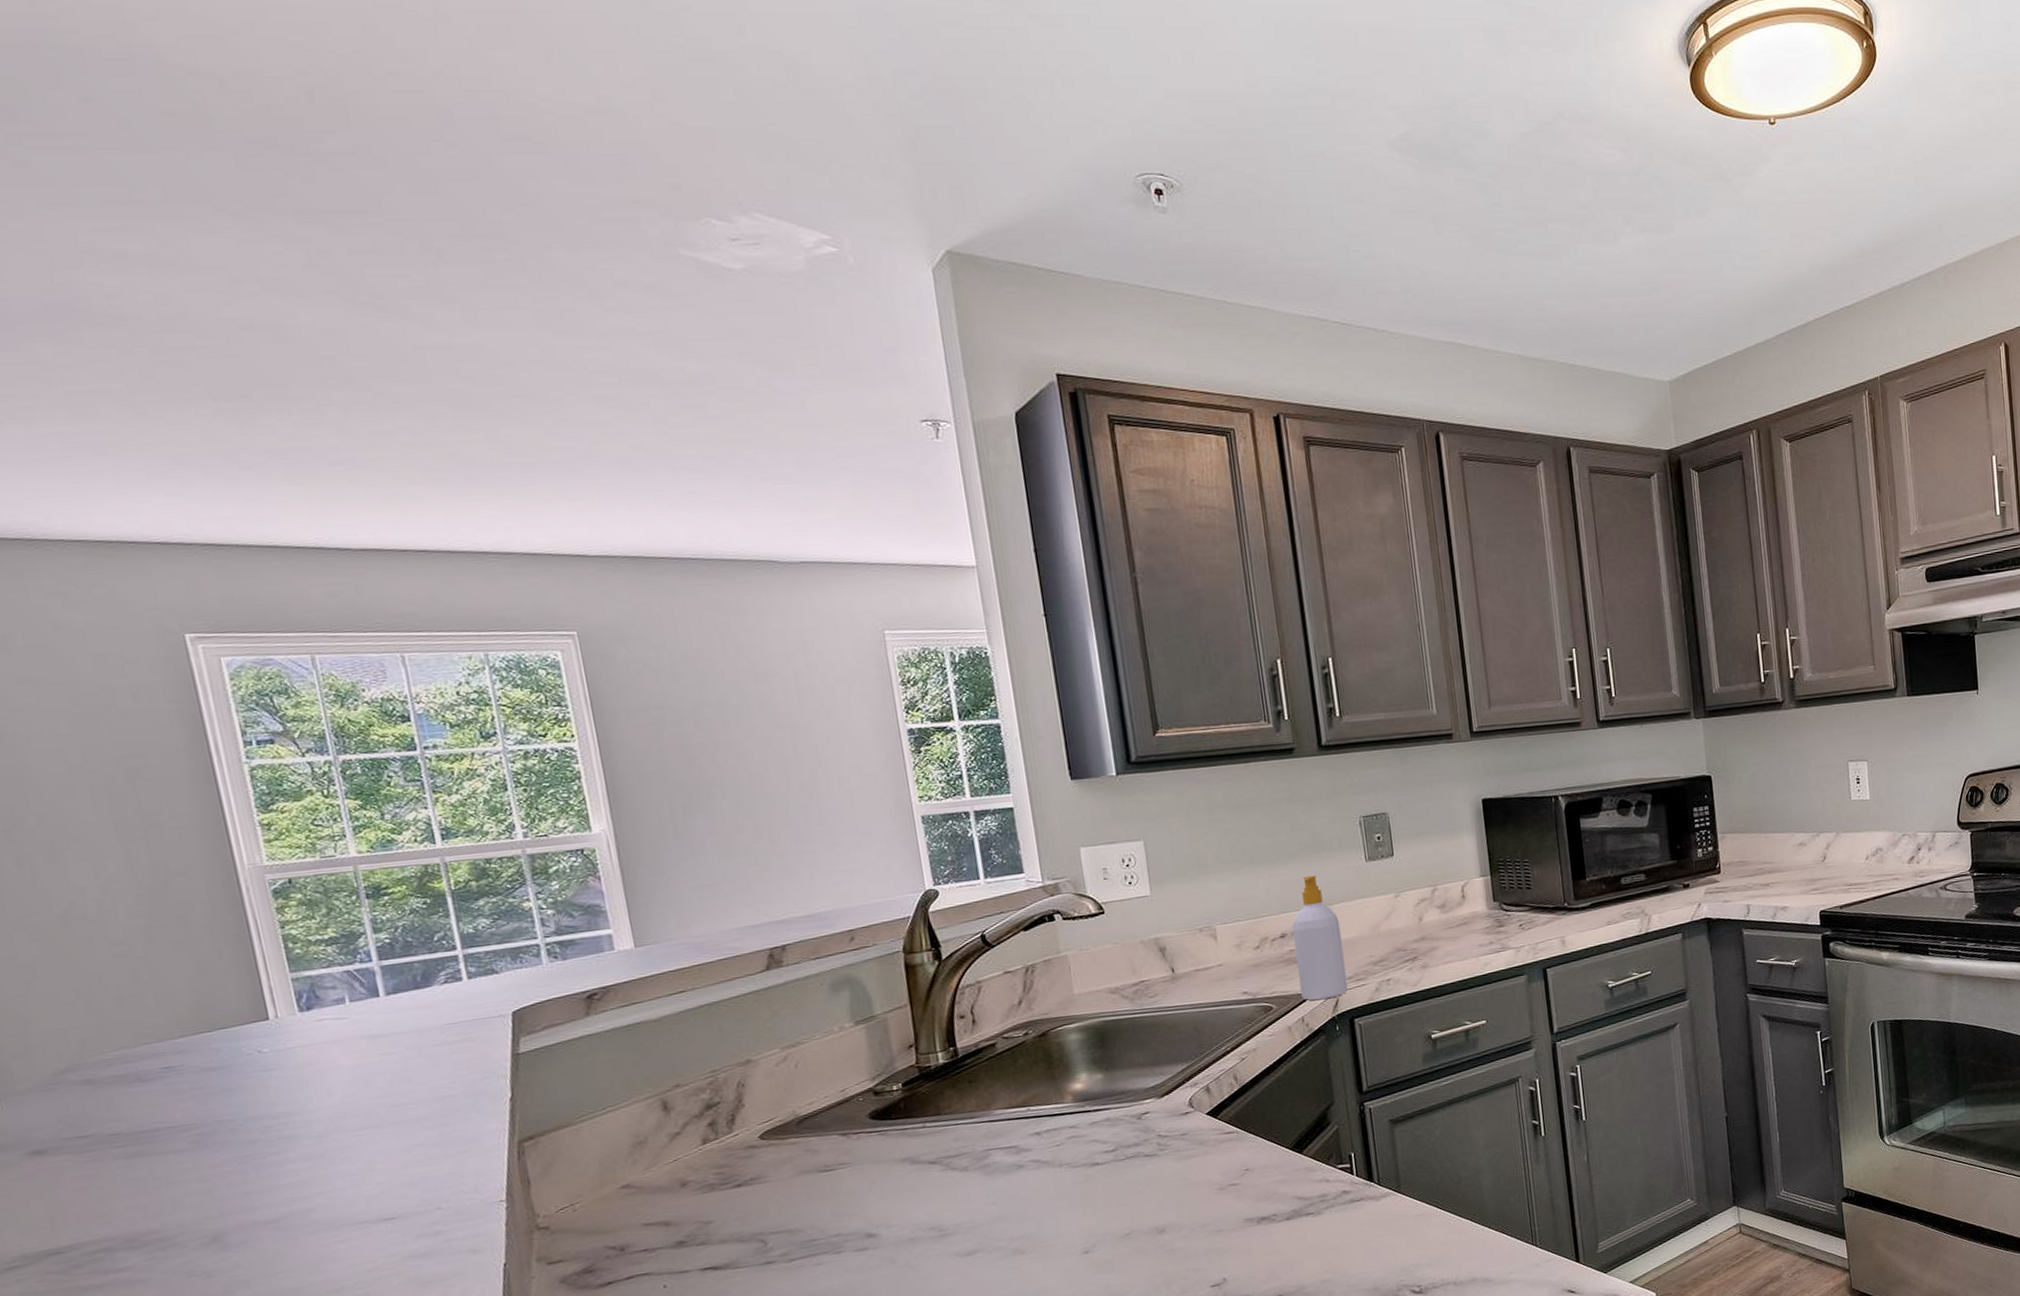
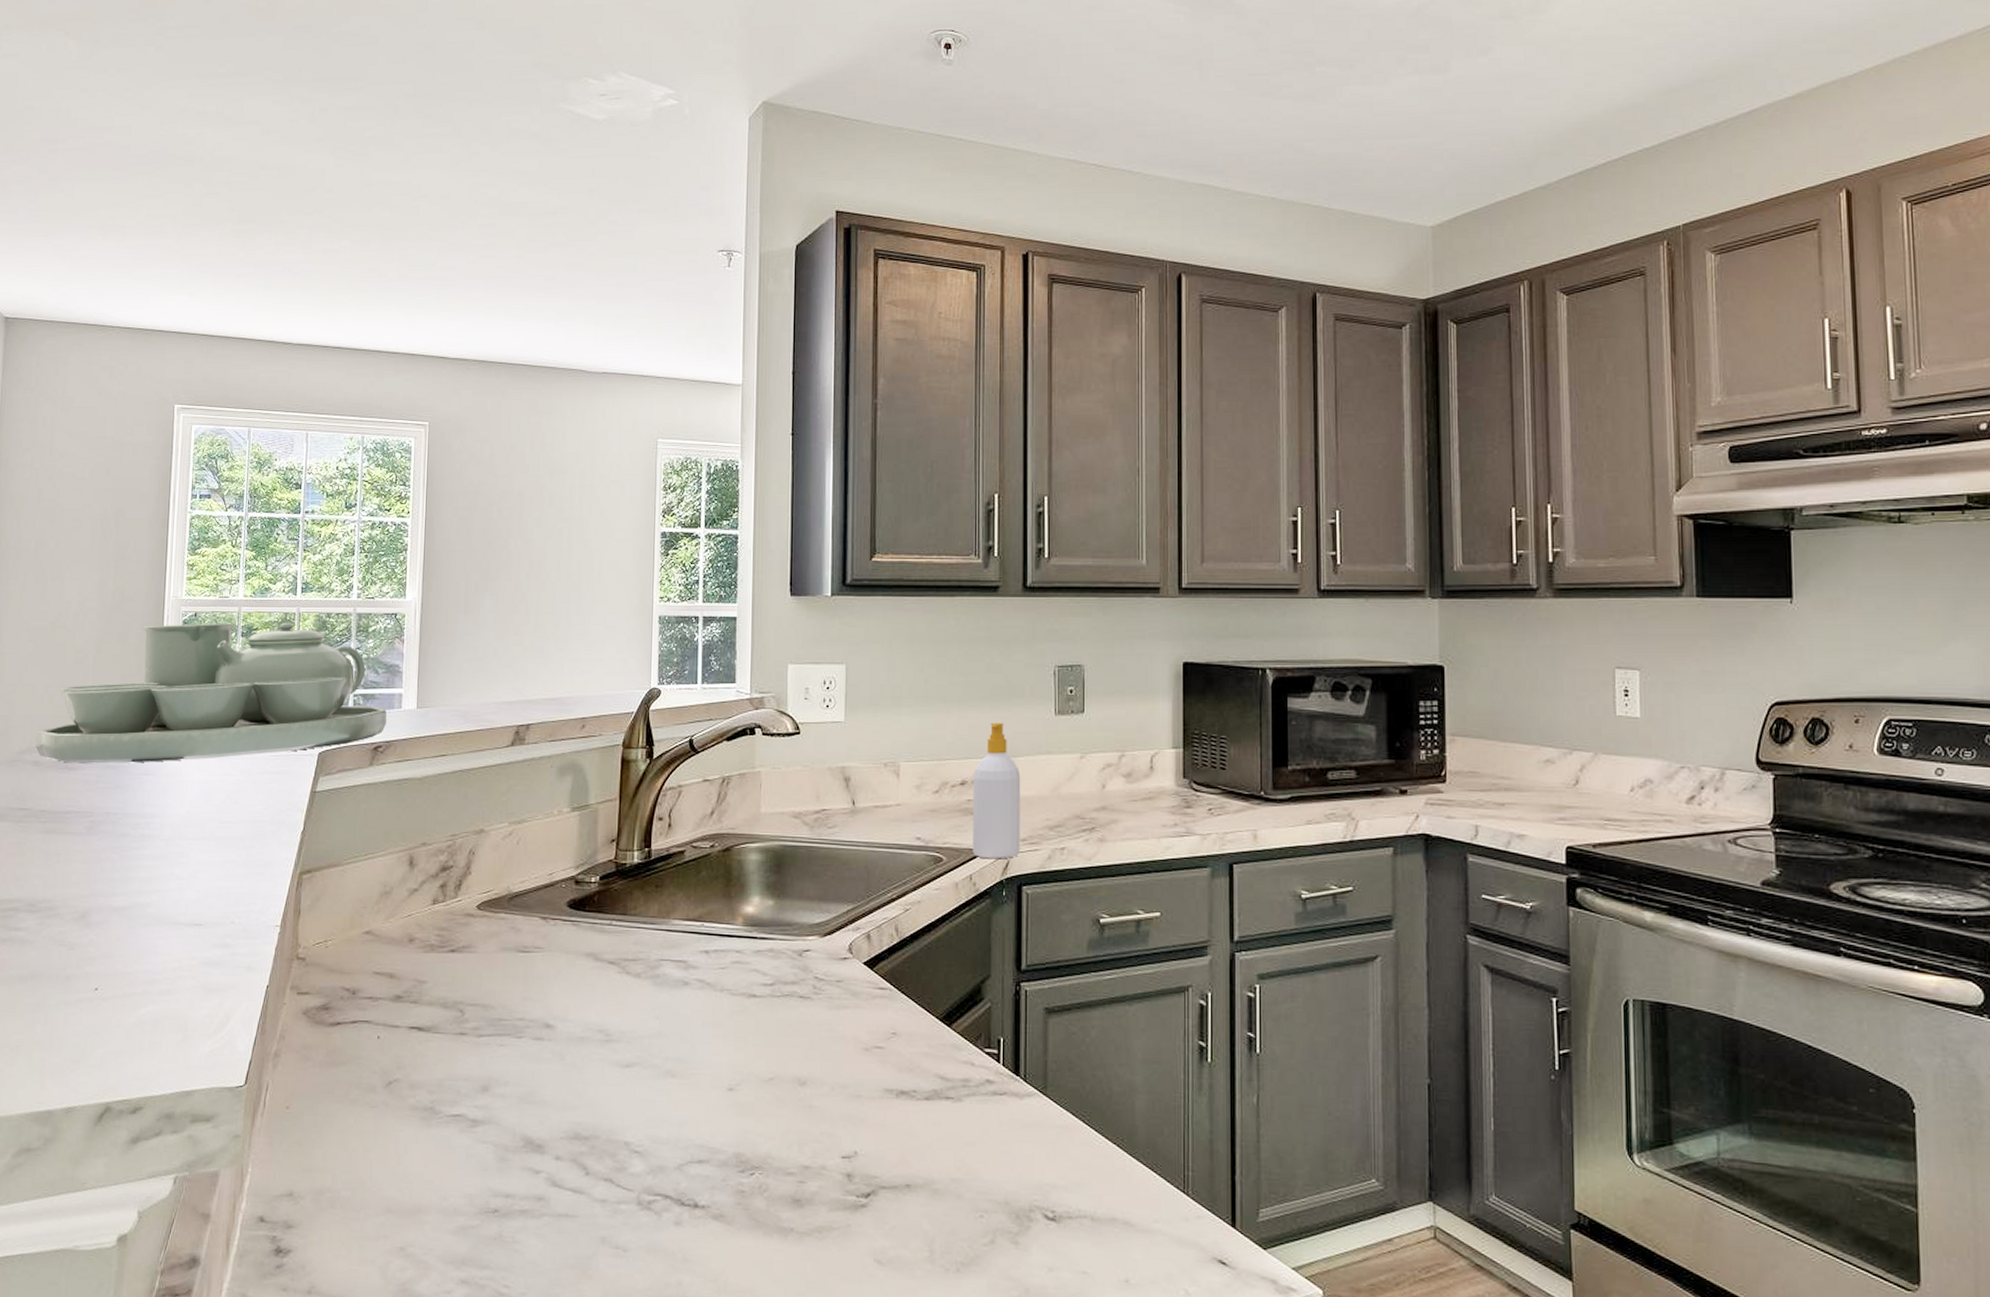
tea set: none [76,875,598,1075] -> present [35,622,387,764]

